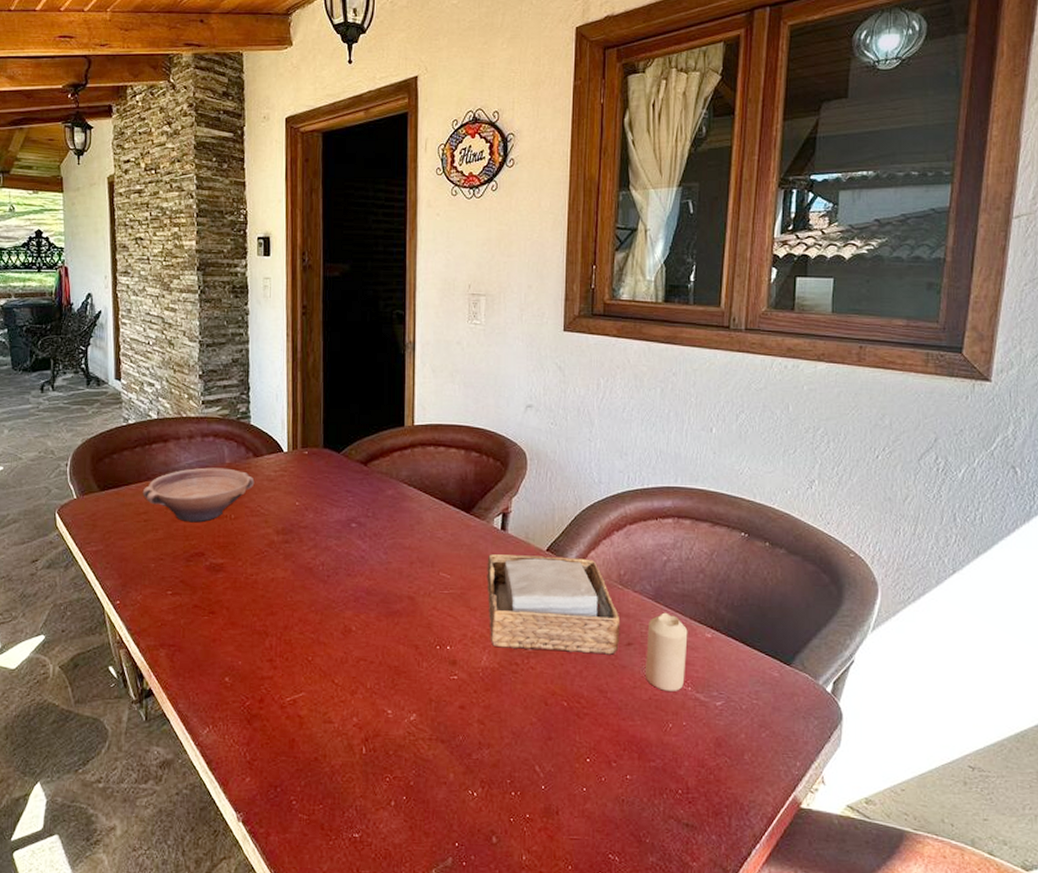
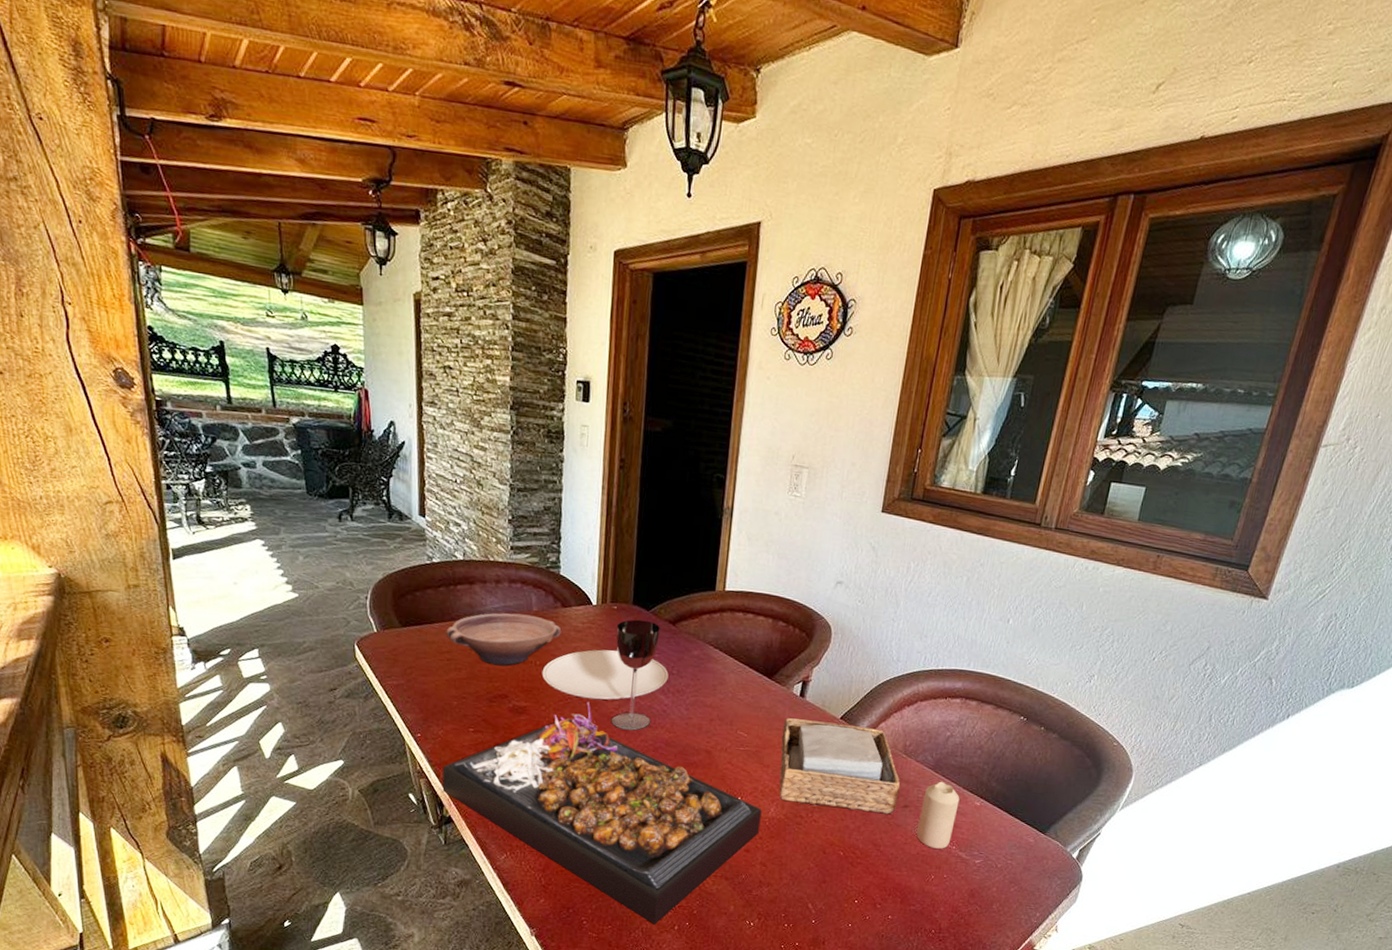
food platter: none [141,553,474,801] -> present [442,701,762,924]
plate: none [237,497,364,551] -> present [542,649,669,700]
wineglass: none [308,463,352,581] -> present [611,619,660,731]

